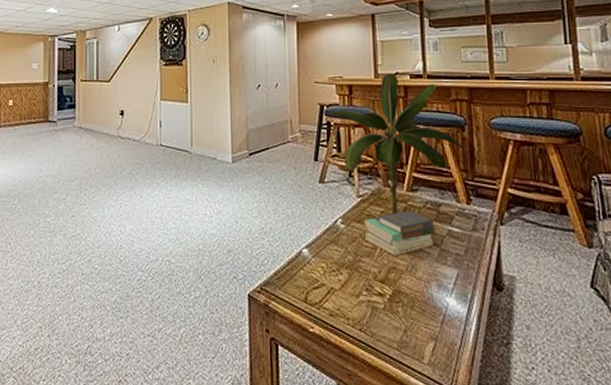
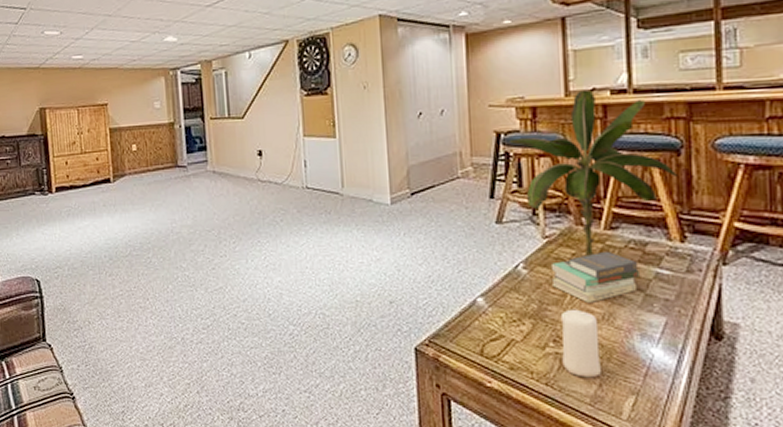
candle: none [372,261,406,324] -> present [560,309,601,378]

